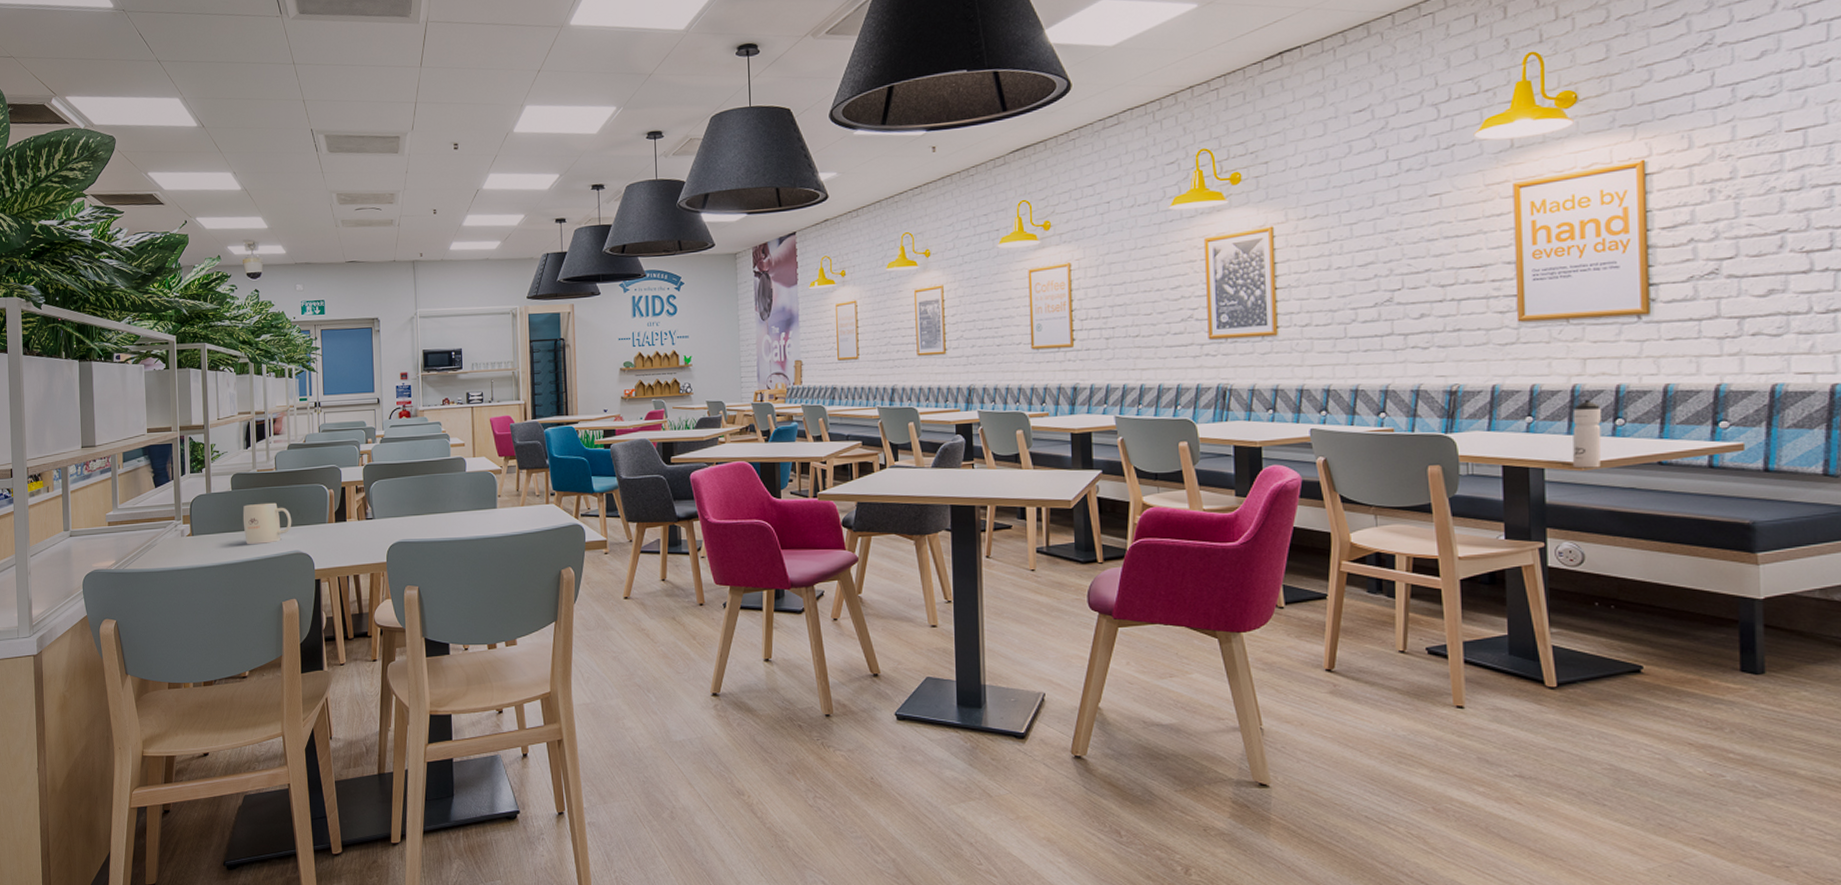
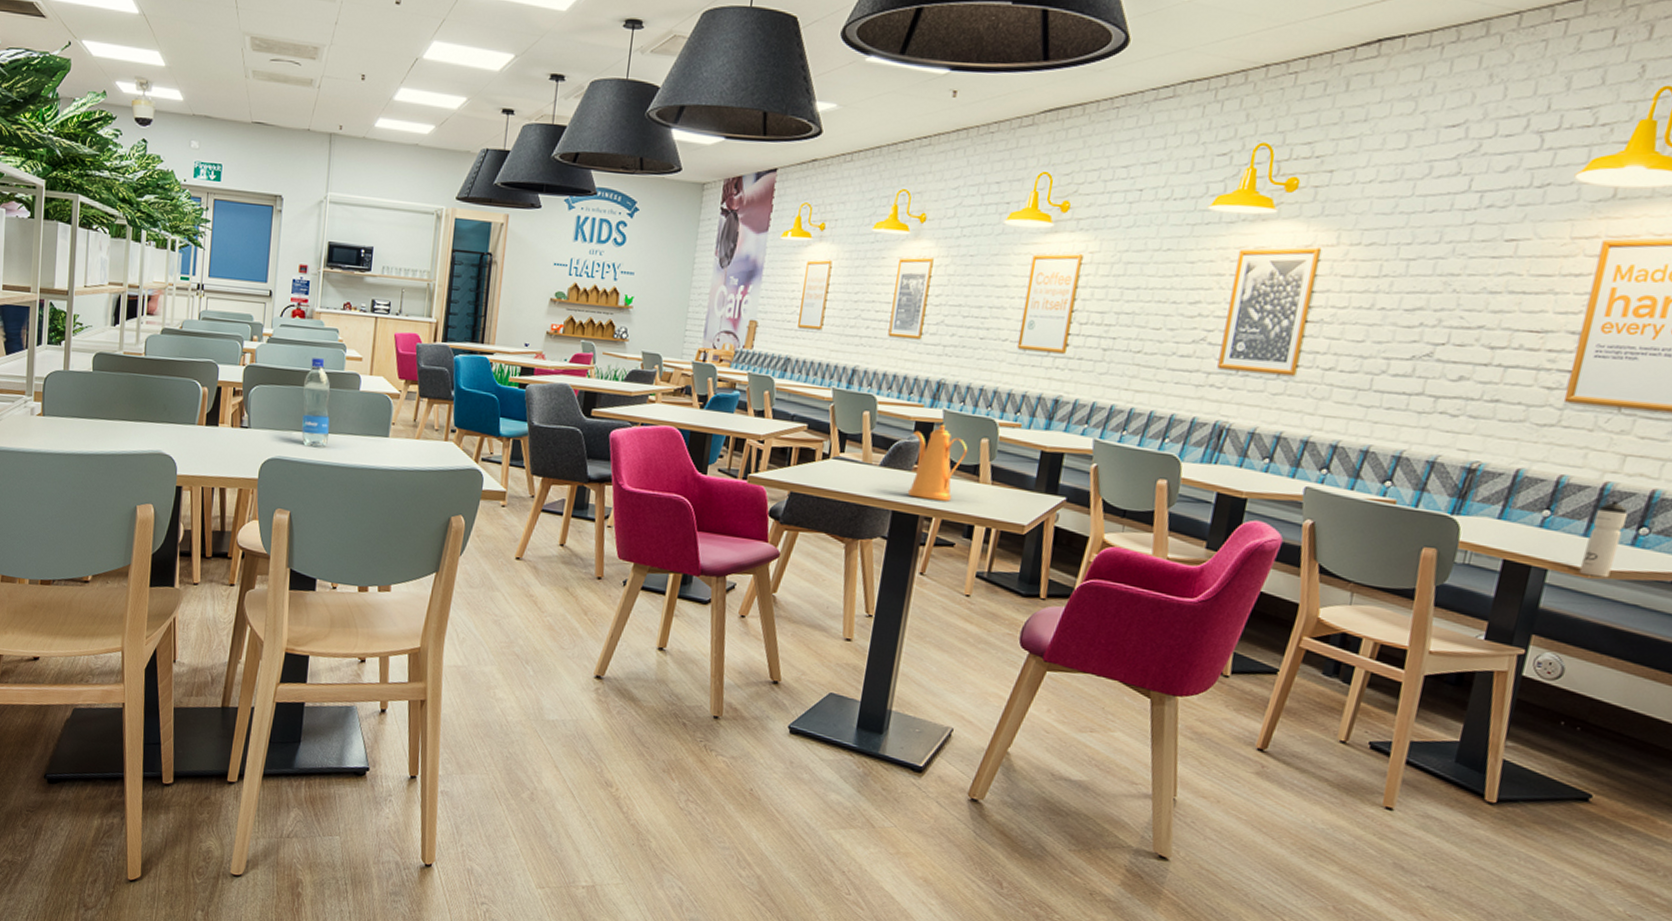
mug: present [242,502,292,545] -> none [101,390,158,438]
bottle: none [417,449,444,527] -> present [301,358,331,448]
coffee pot: none [954,423,1007,491] -> present [907,423,969,502]

